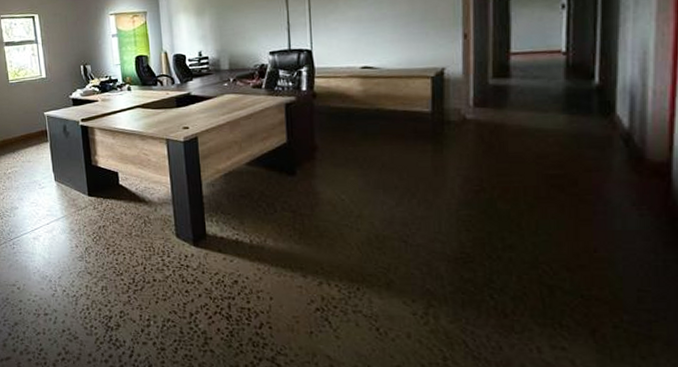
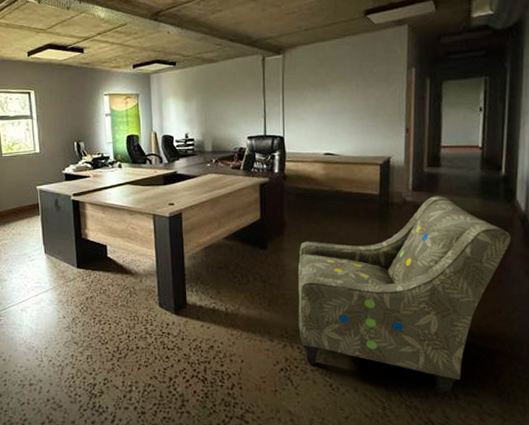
armchair: none [333,112,610,350] -> present [297,196,511,397]

